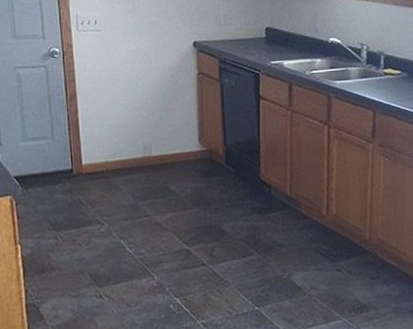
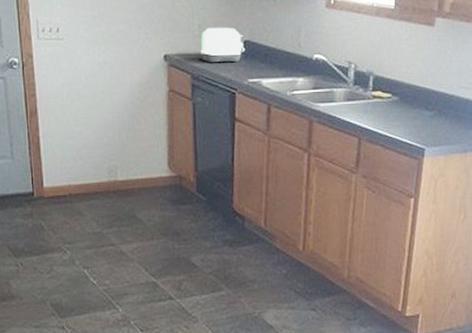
toaster: none [226,16,267,48] -> present [200,27,245,63]

